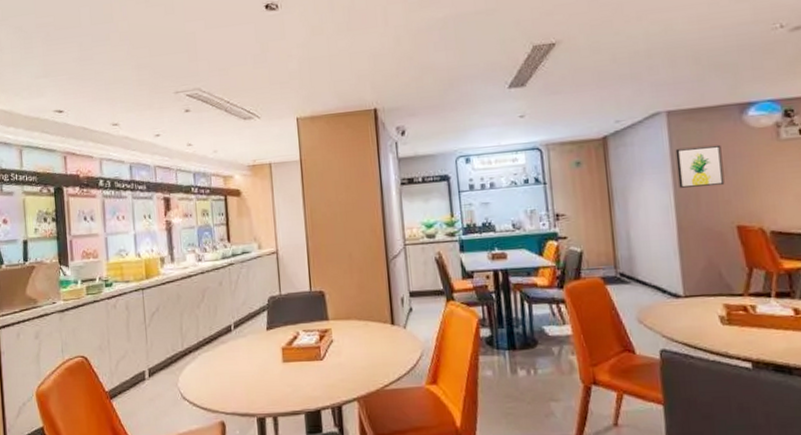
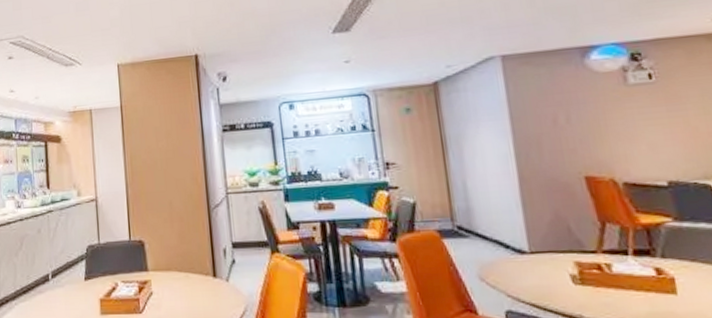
wall art: present [675,144,725,188] -> none [512,90,569,136]

